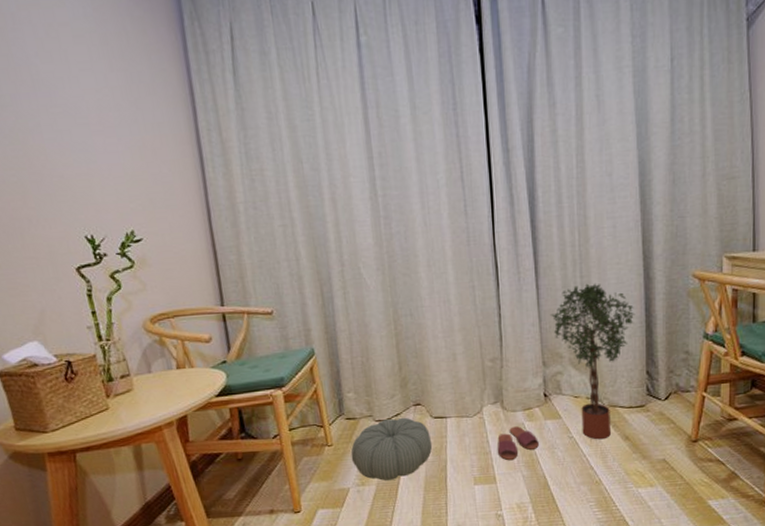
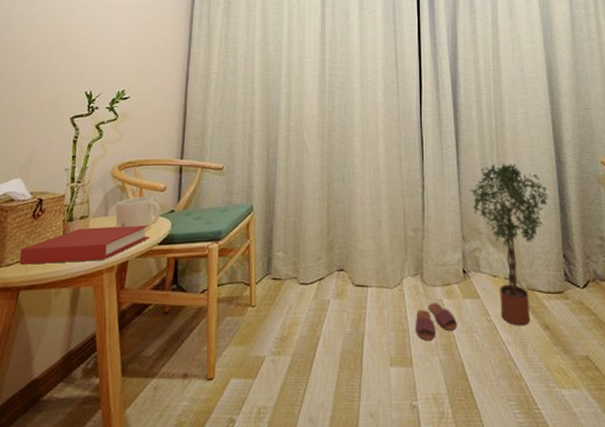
book: none [63,377,206,428] -> present [19,224,150,265]
mug: none [158,348,212,385] -> present [115,196,161,232]
pouf: present [351,417,433,481] -> none [271,282,352,351]

